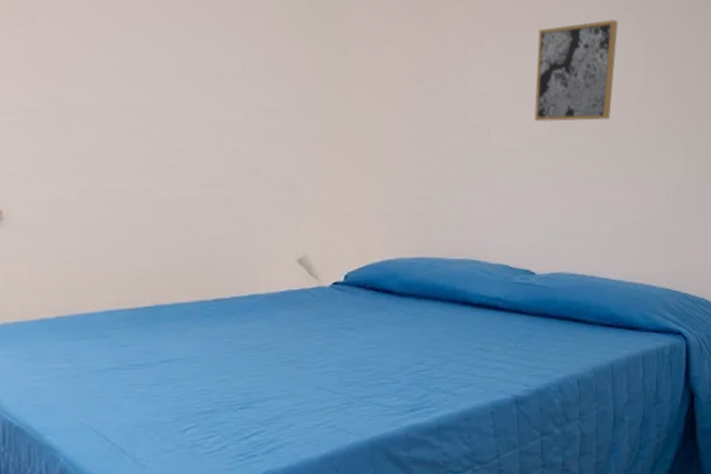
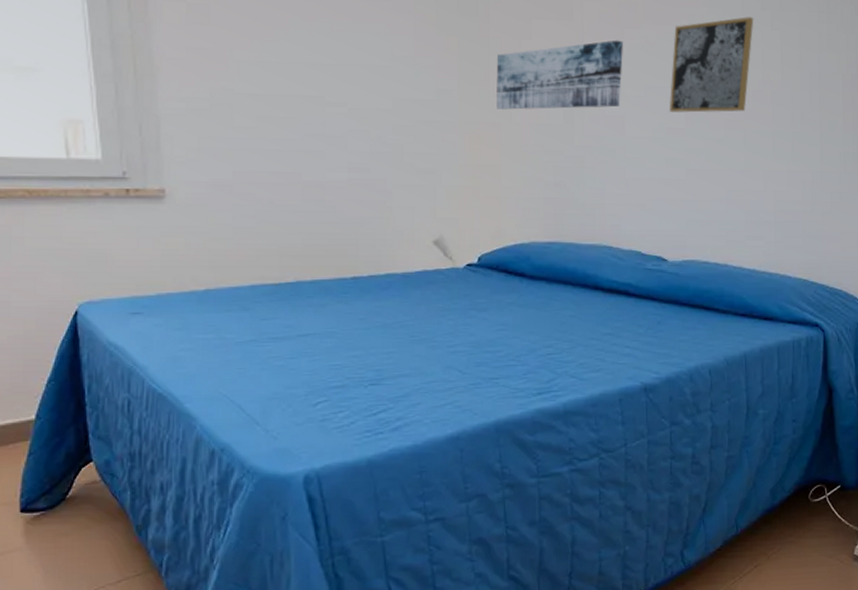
wall art: none [354,44,486,120] -> present [496,40,623,110]

